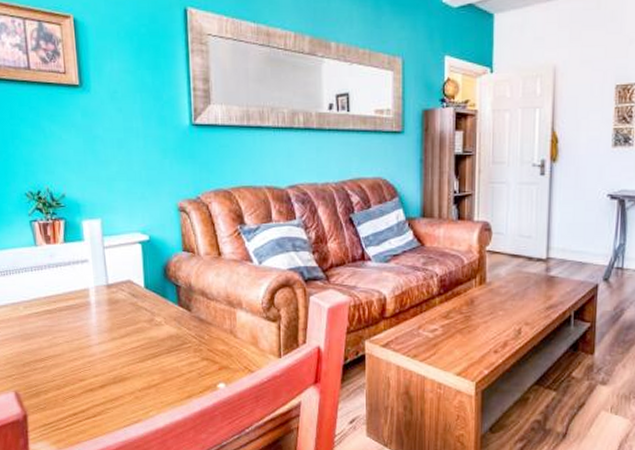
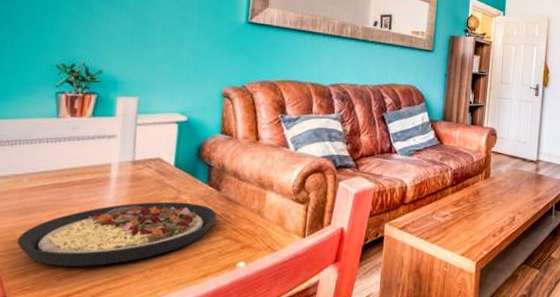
plate: none [25,324,192,388] -> present [17,201,217,266]

